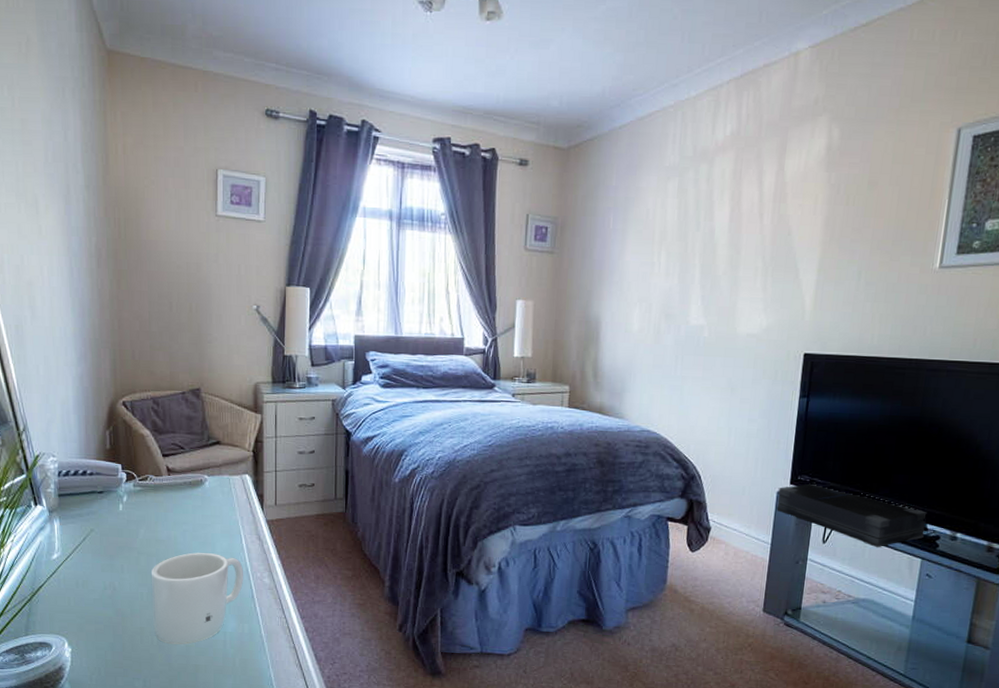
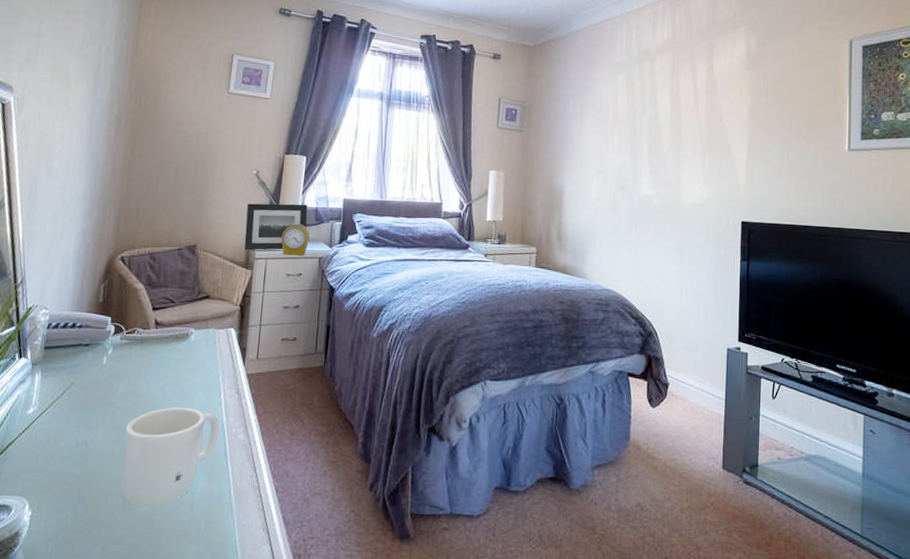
picture frame: none [250,341,317,393] -> present [244,203,308,251]
alarm clock: none [290,363,321,399] -> present [281,223,311,256]
game console: present [776,482,927,548] -> none [728,340,864,404]

